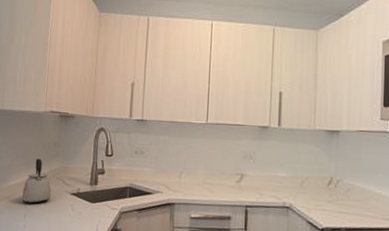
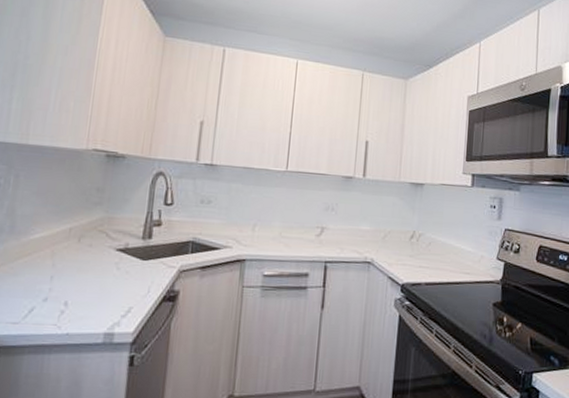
kettle: present [22,158,52,204] -> none [48,206,90,262]

